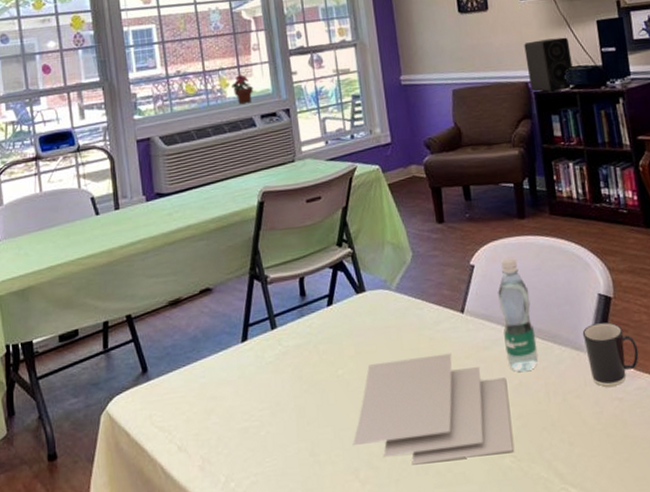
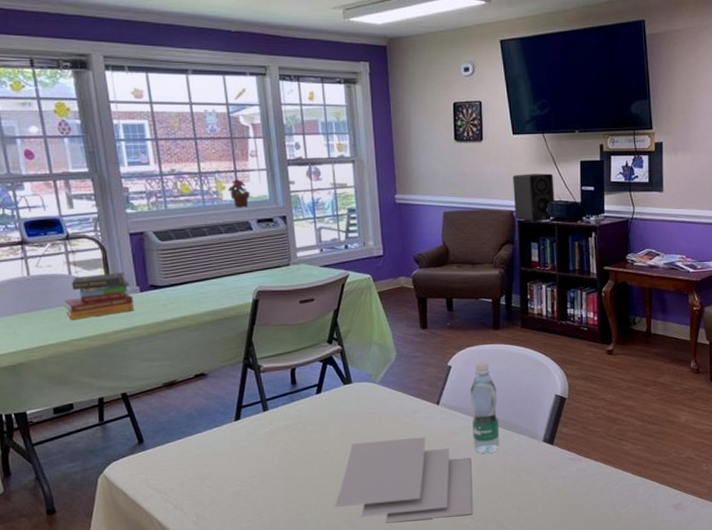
books: none [73,181,140,237] -> present [64,272,134,320]
mug: present [582,322,639,387] -> none [538,417,583,467]

